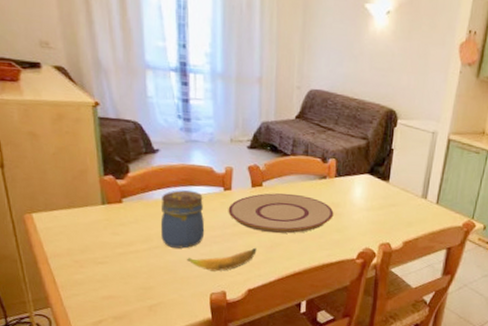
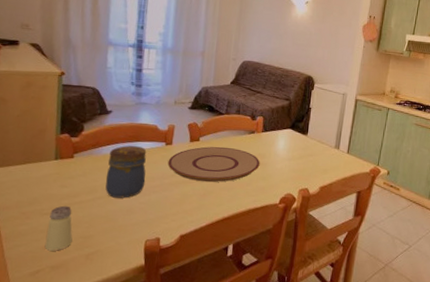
saltshaker: none [104,254,132,302] -> present [44,205,73,251]
banana: present [187,247,257,272] -> none [127,195,191,219]

